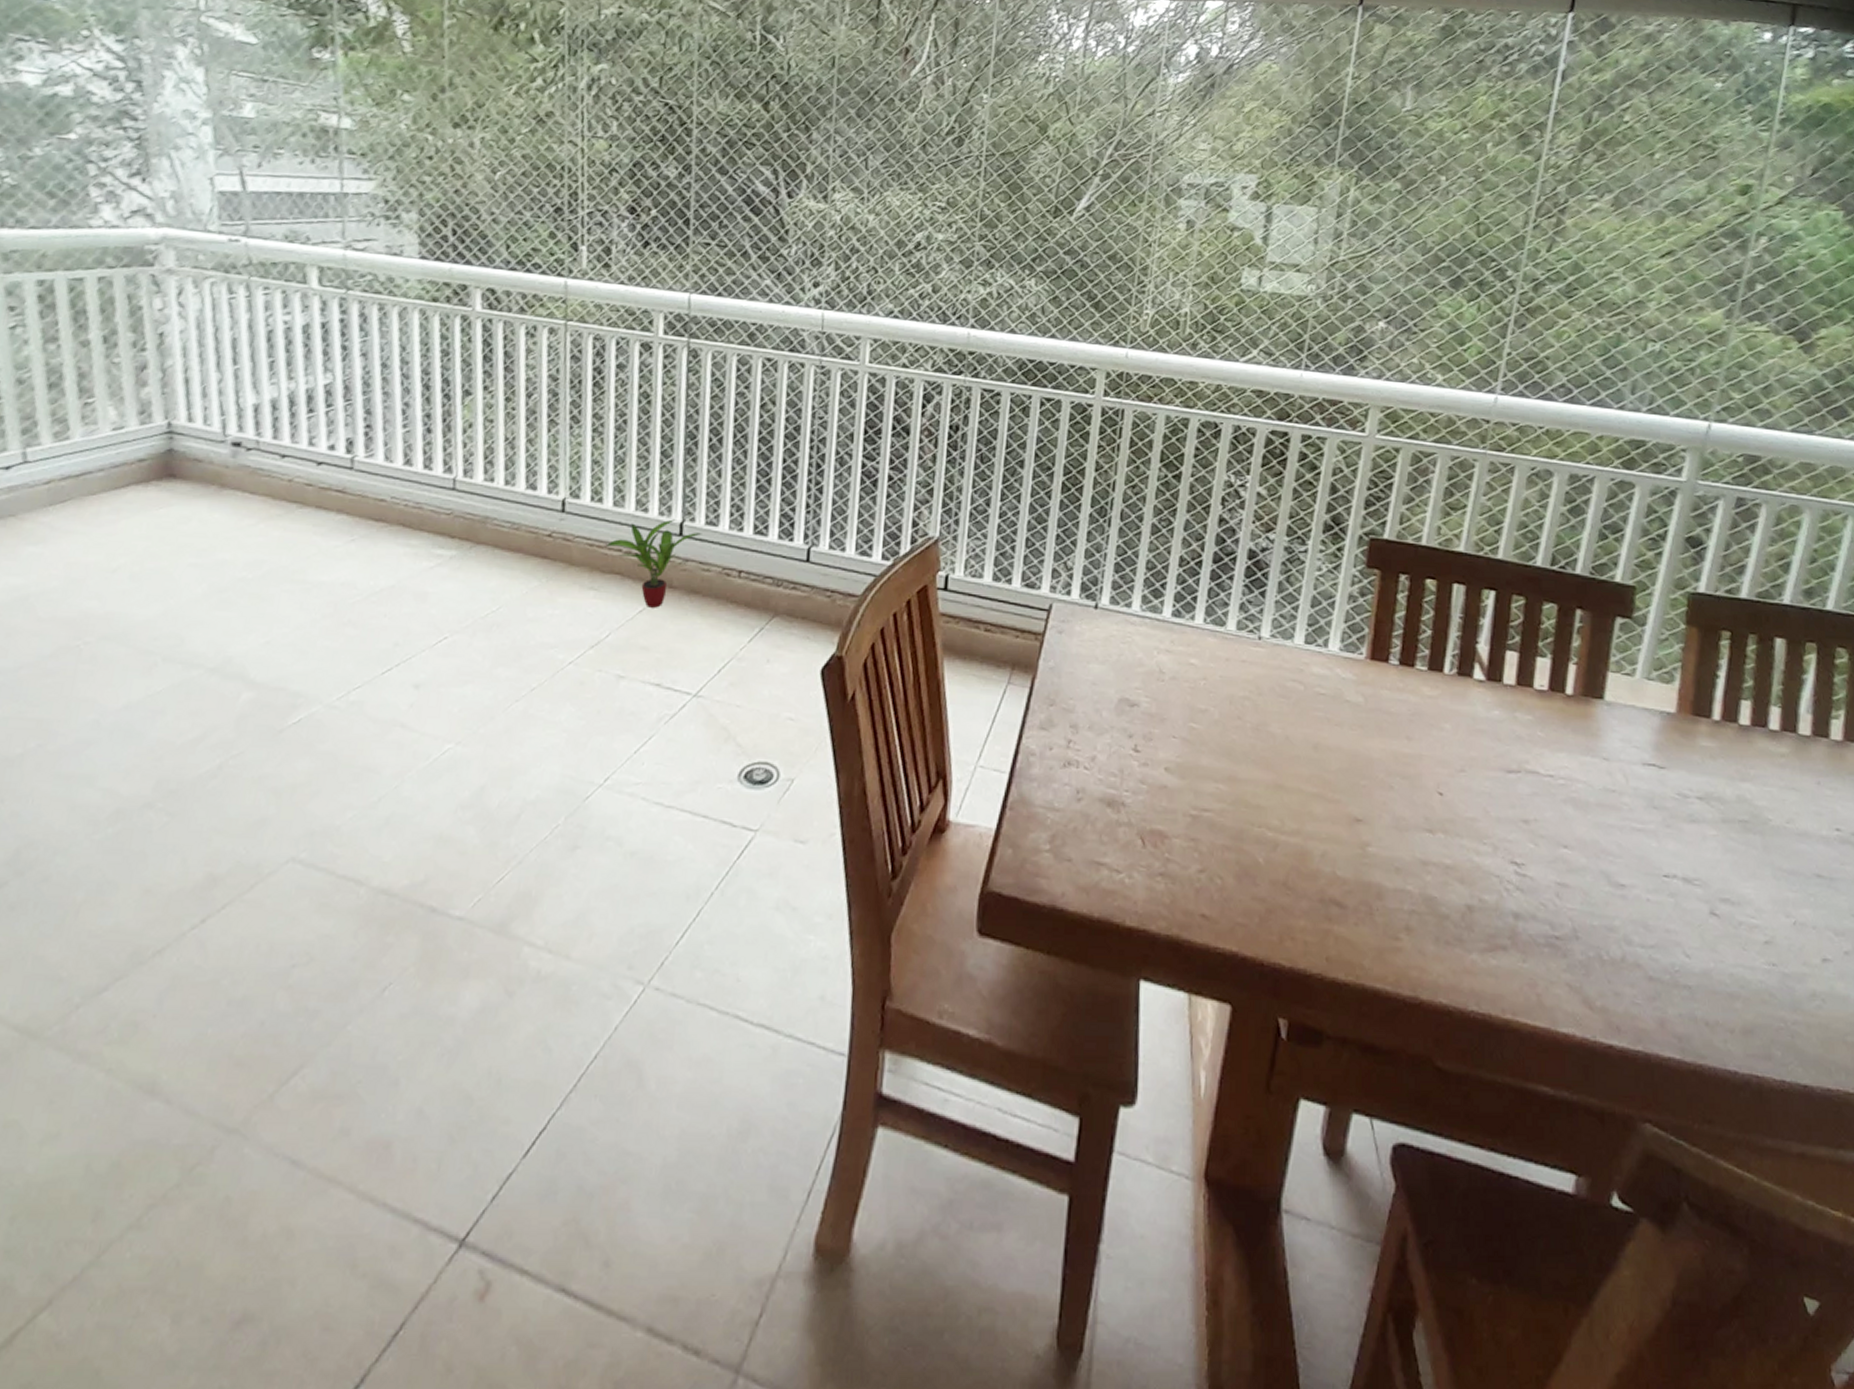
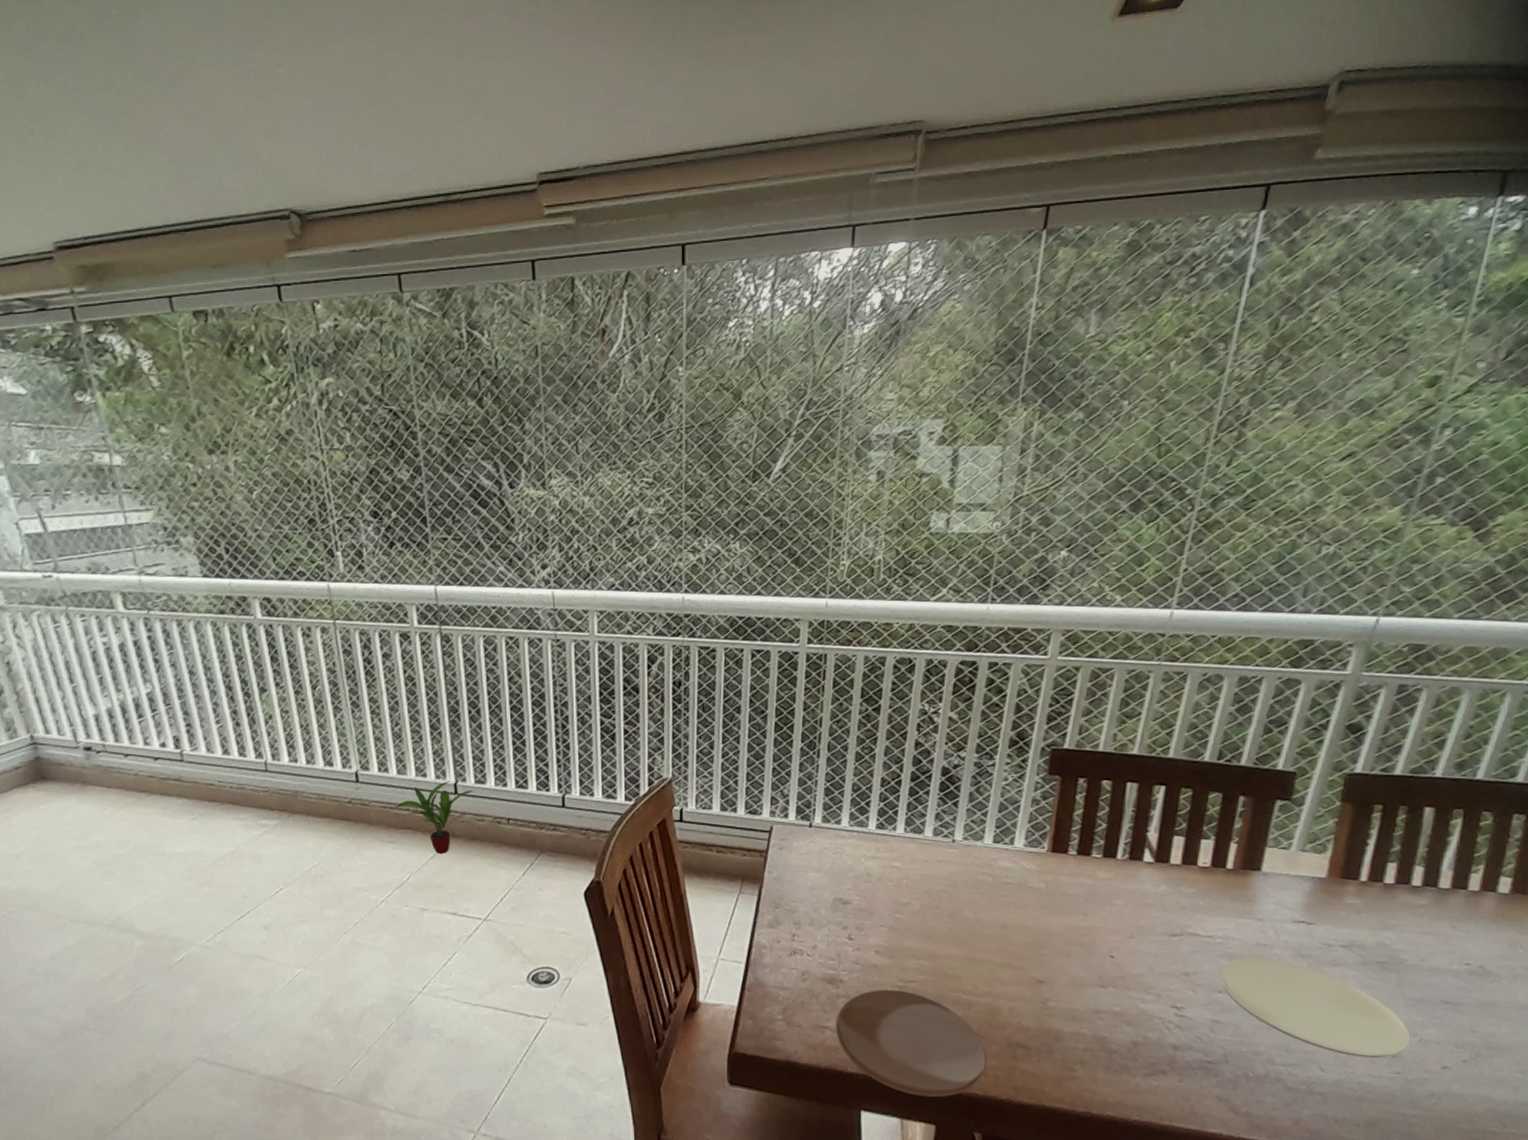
plate: none [1114,818,1294,968] -> present [836,989,986,1098]
plate: none [1564,805,1784,943] -> present [1220,957,1411,1057]

